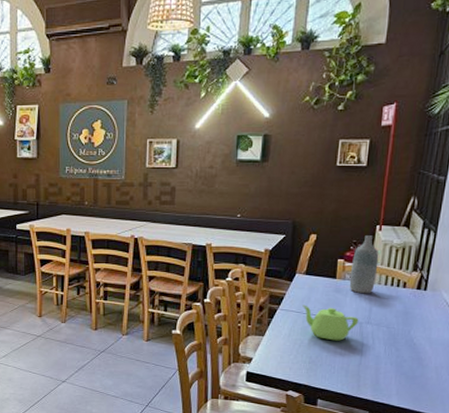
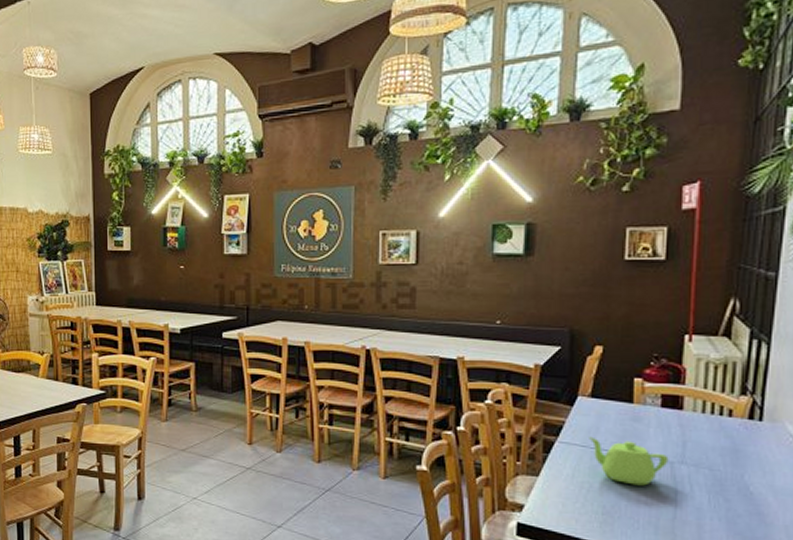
bottle: present [349,235,379,294] -> none [652,348,691,424]

